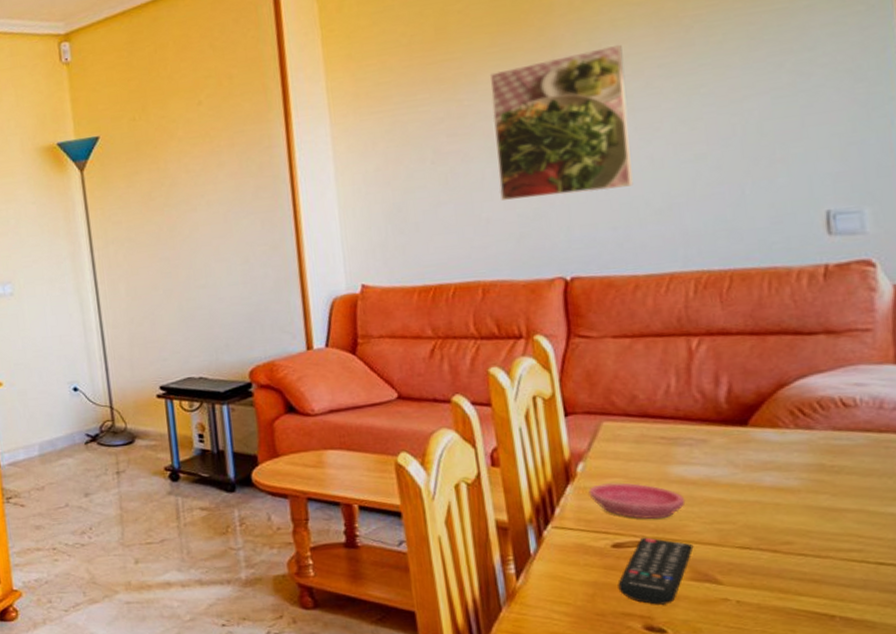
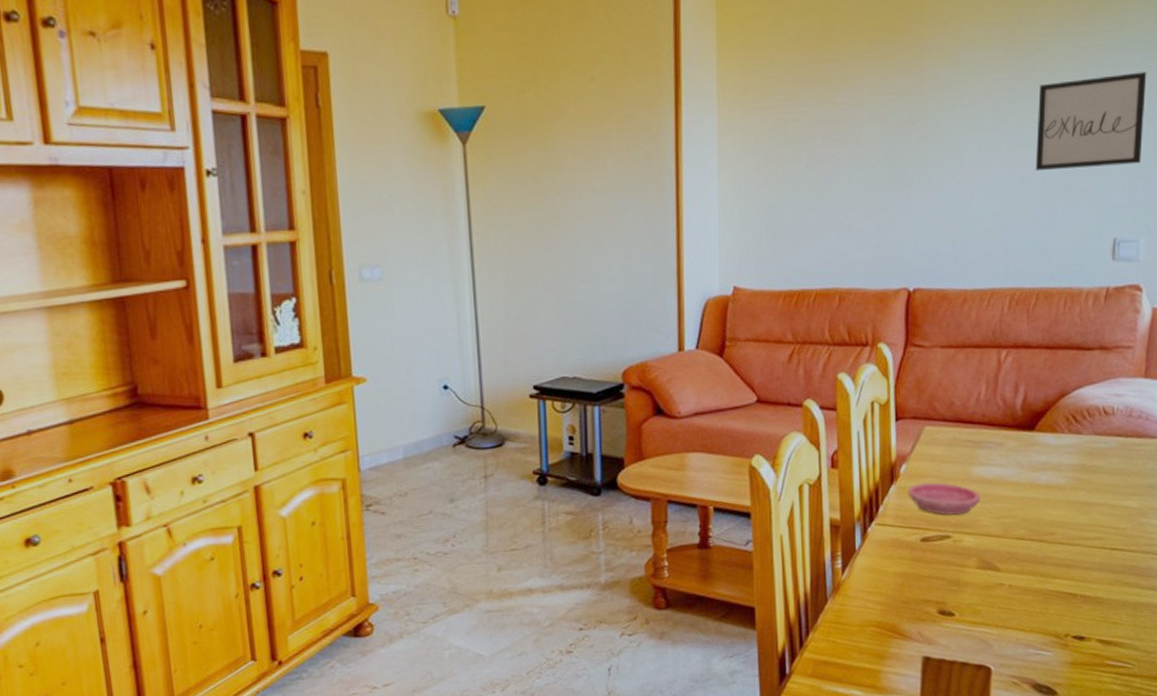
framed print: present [489,44,634,201] -> none [862,63,977,210]
remote control: present [618,537,694,605] -> none [922,531,983,592]
wall art: none [703,30,852,146] -> present [1035,72,1147,170]

